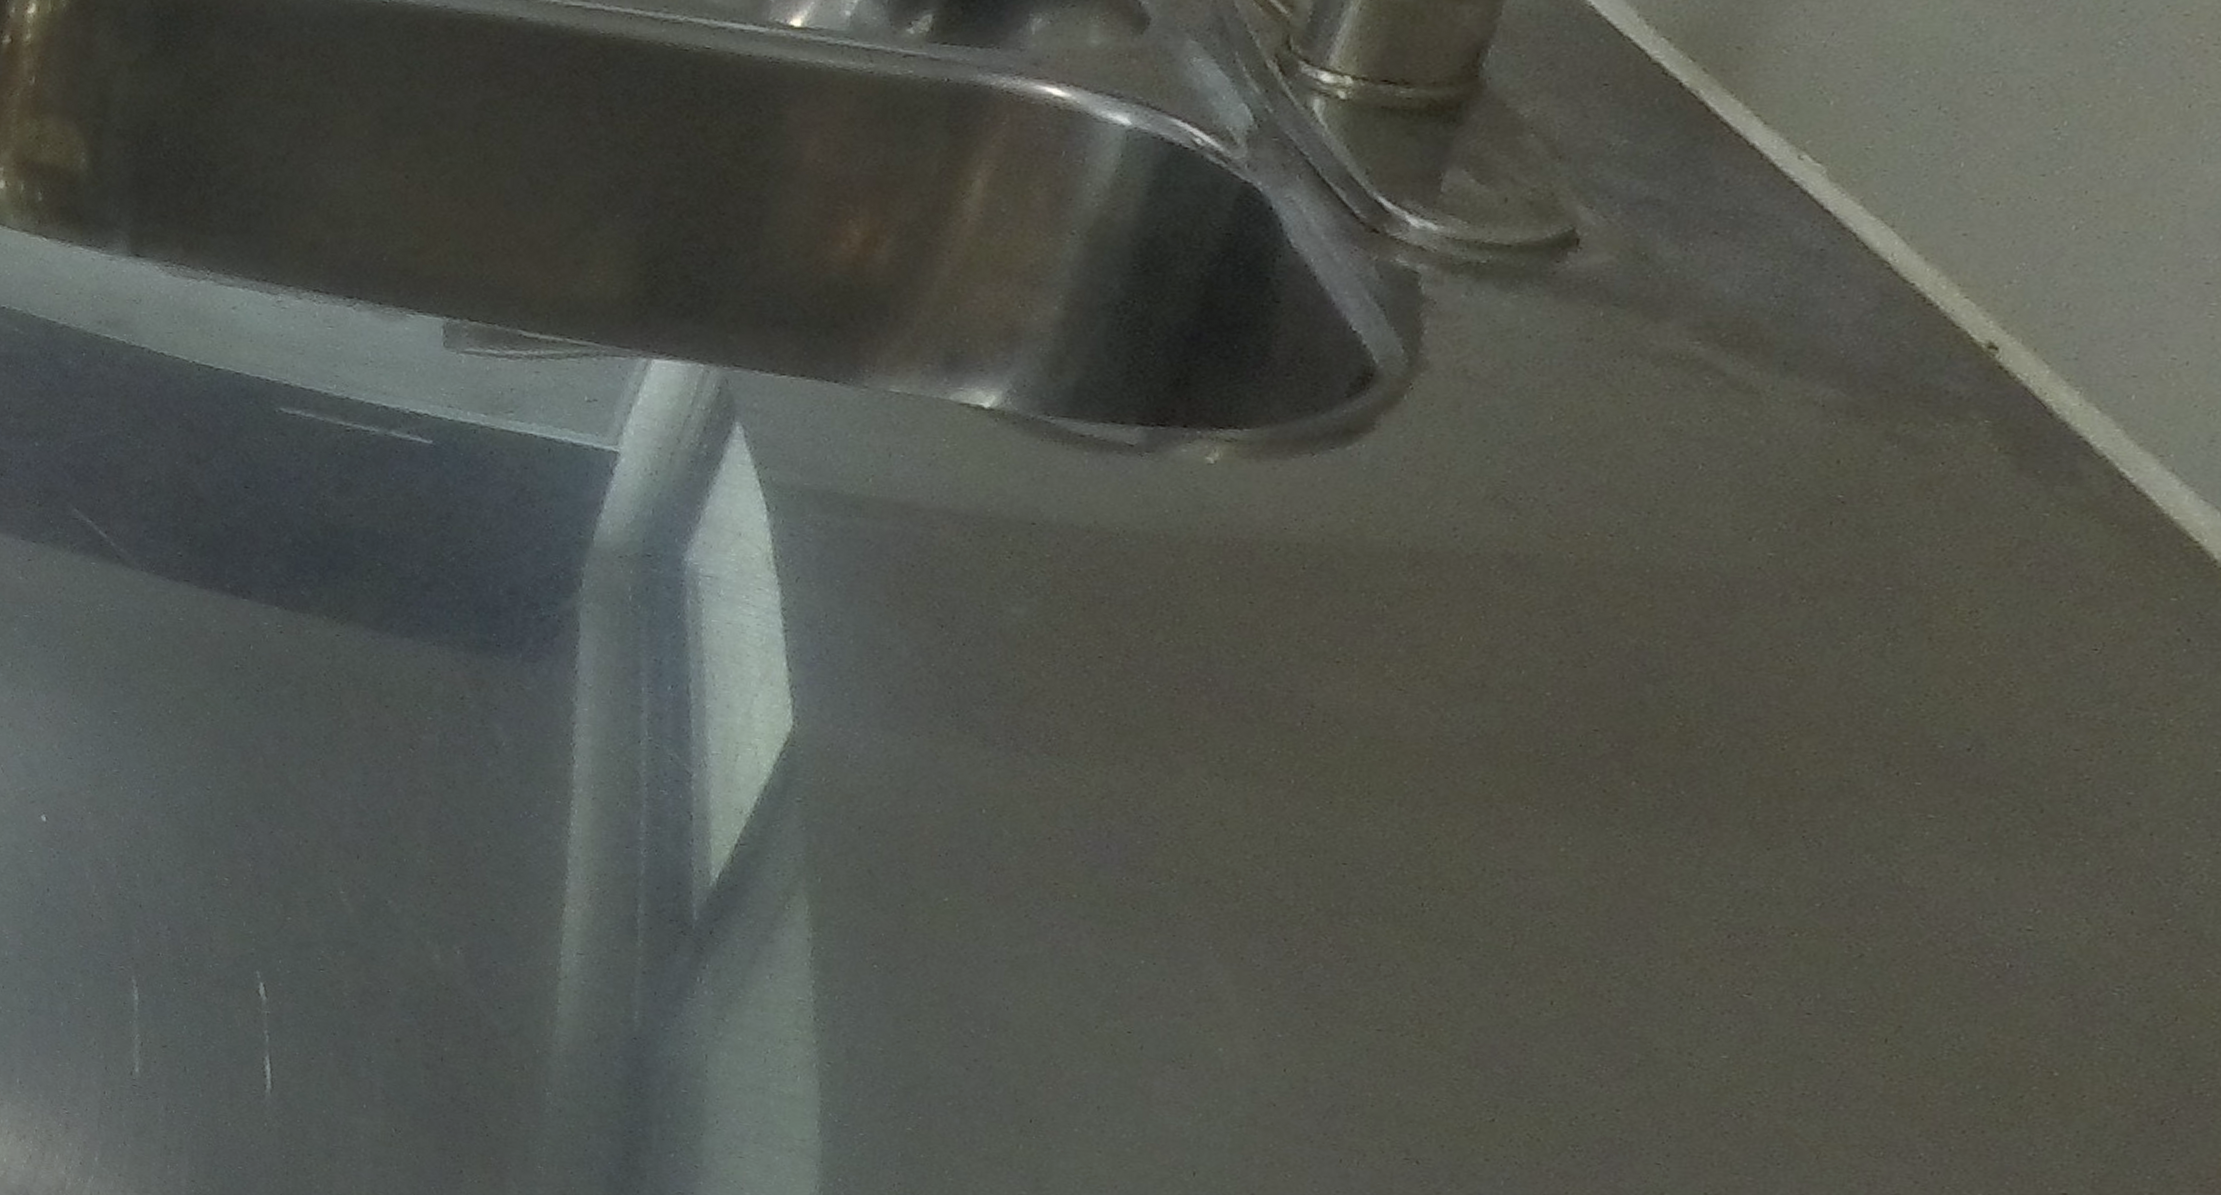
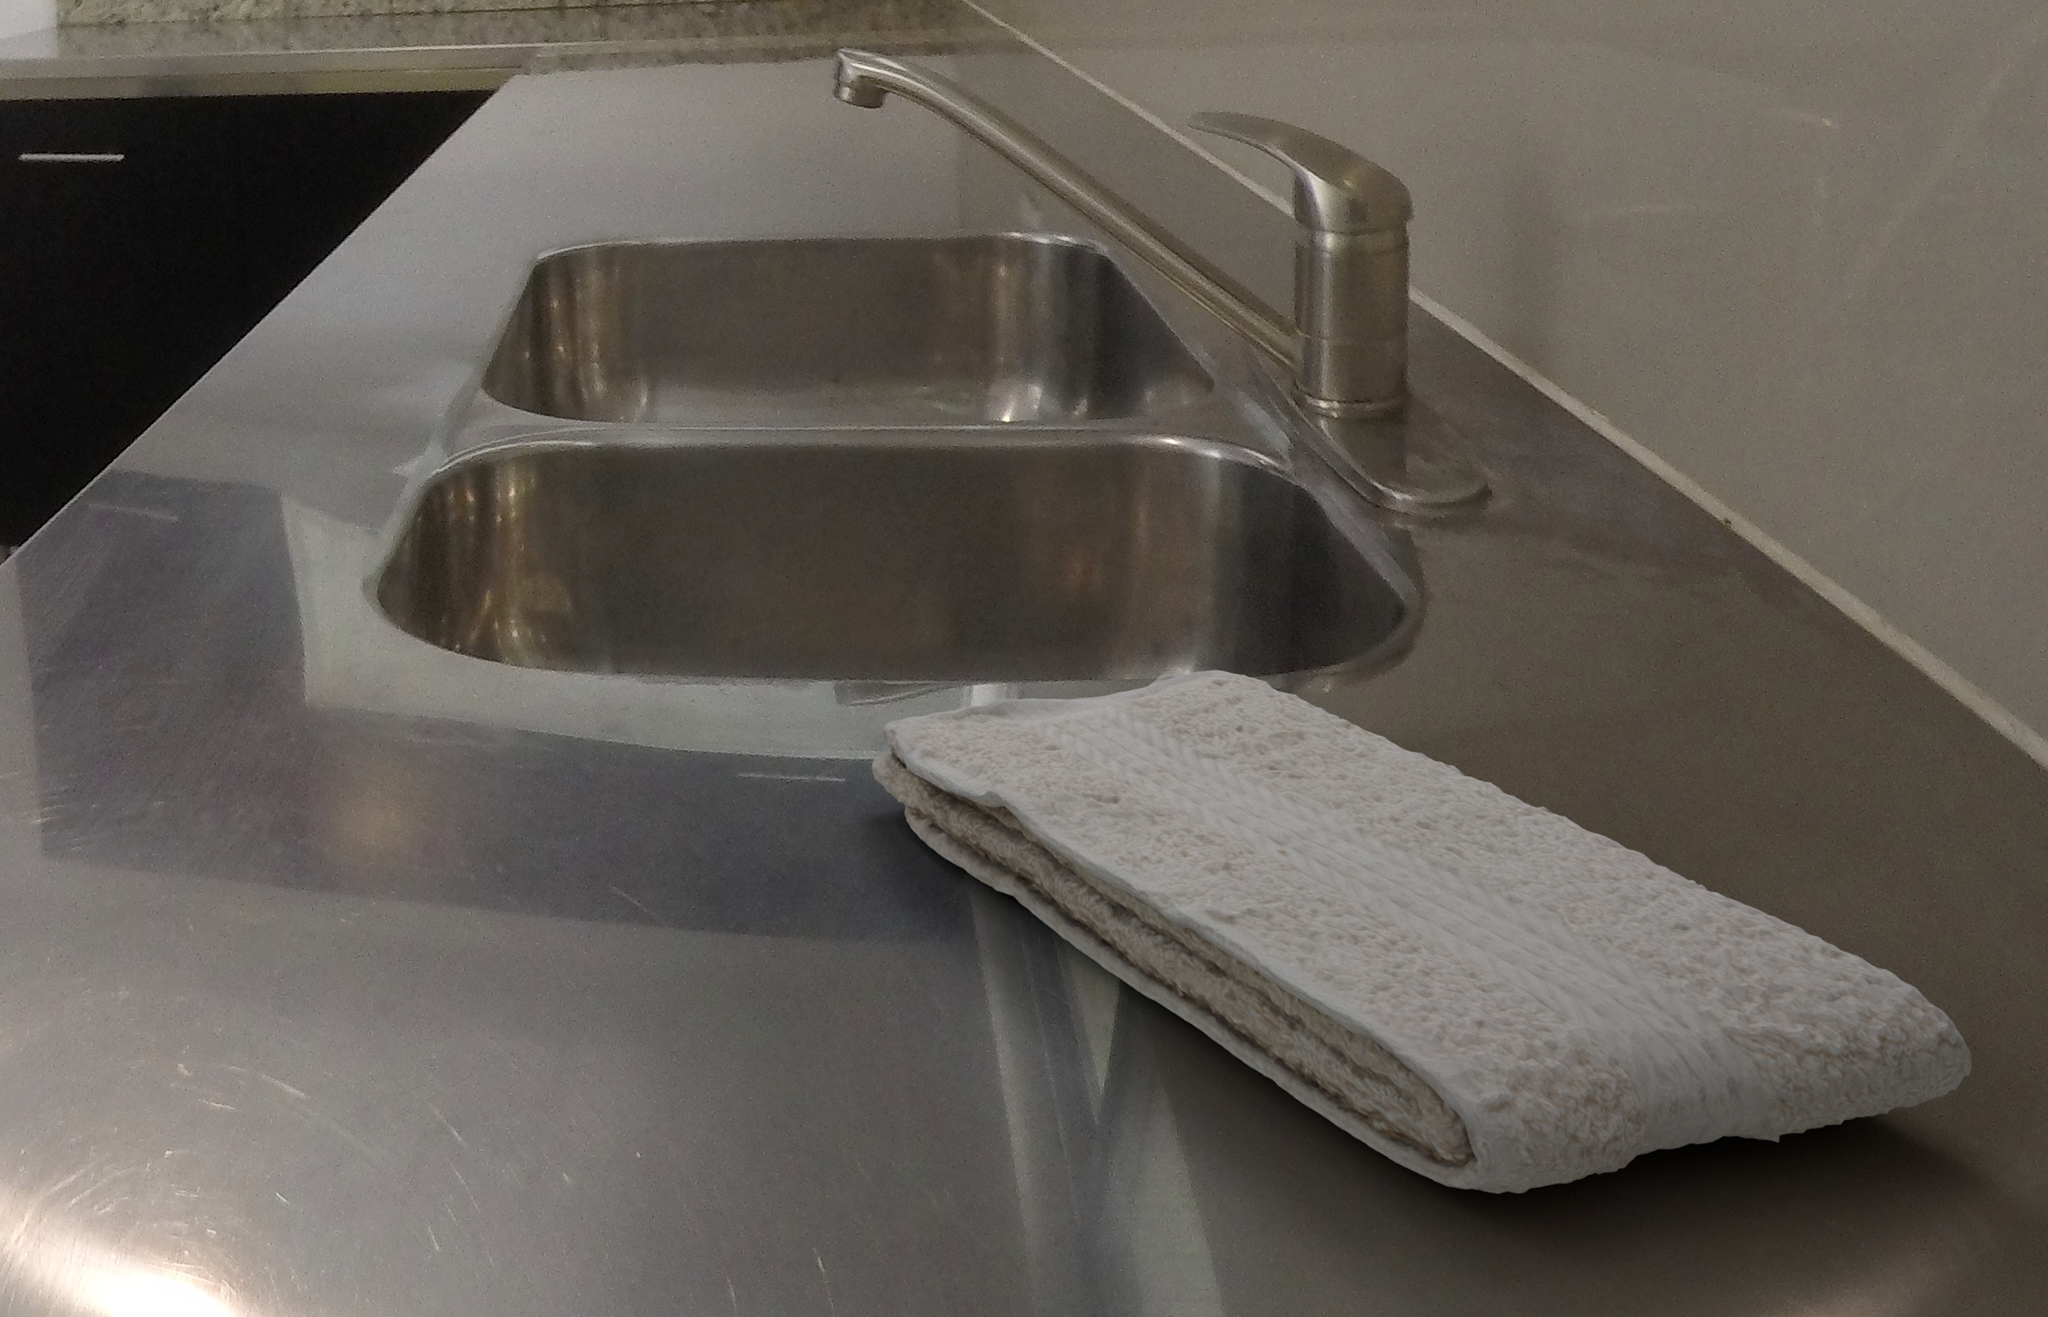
washcloth: none [473,381,2152,1173] -> present [871,669,1973,1195]

